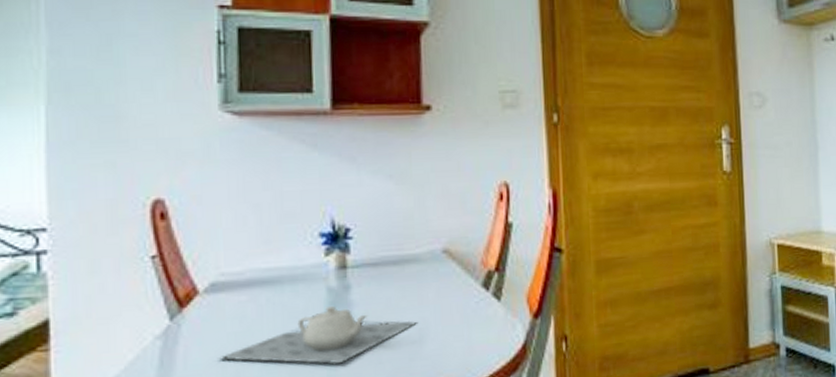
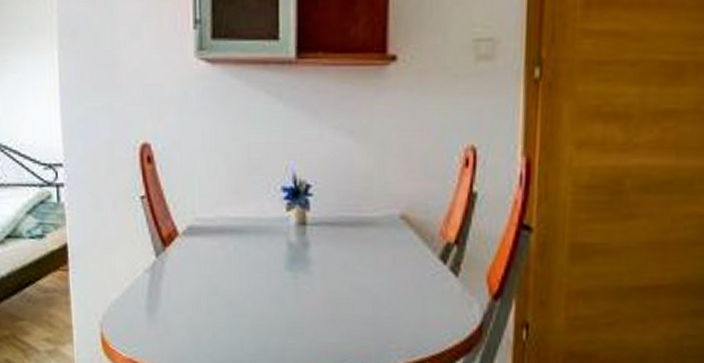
teapot: present [218,305,418,364] -> none [194,260,372,318]

